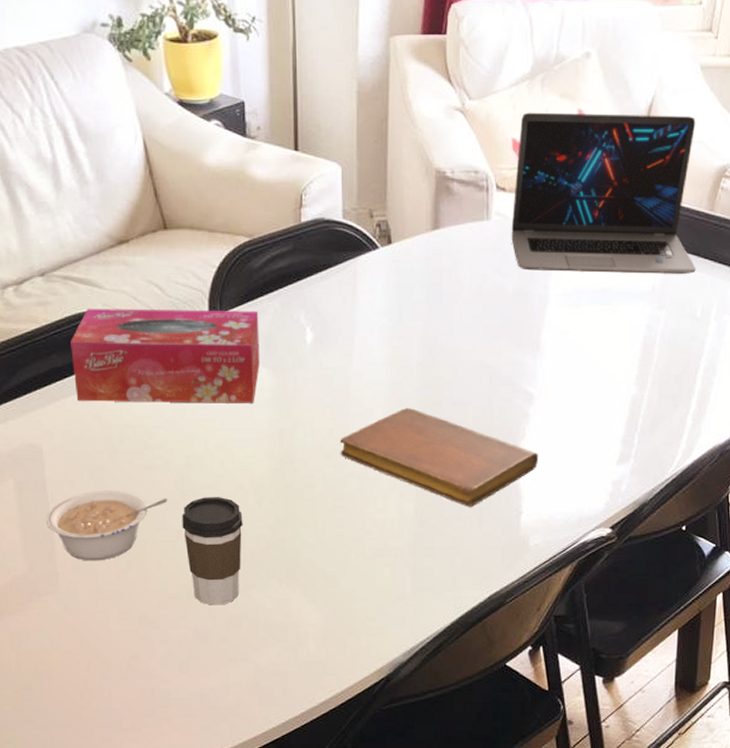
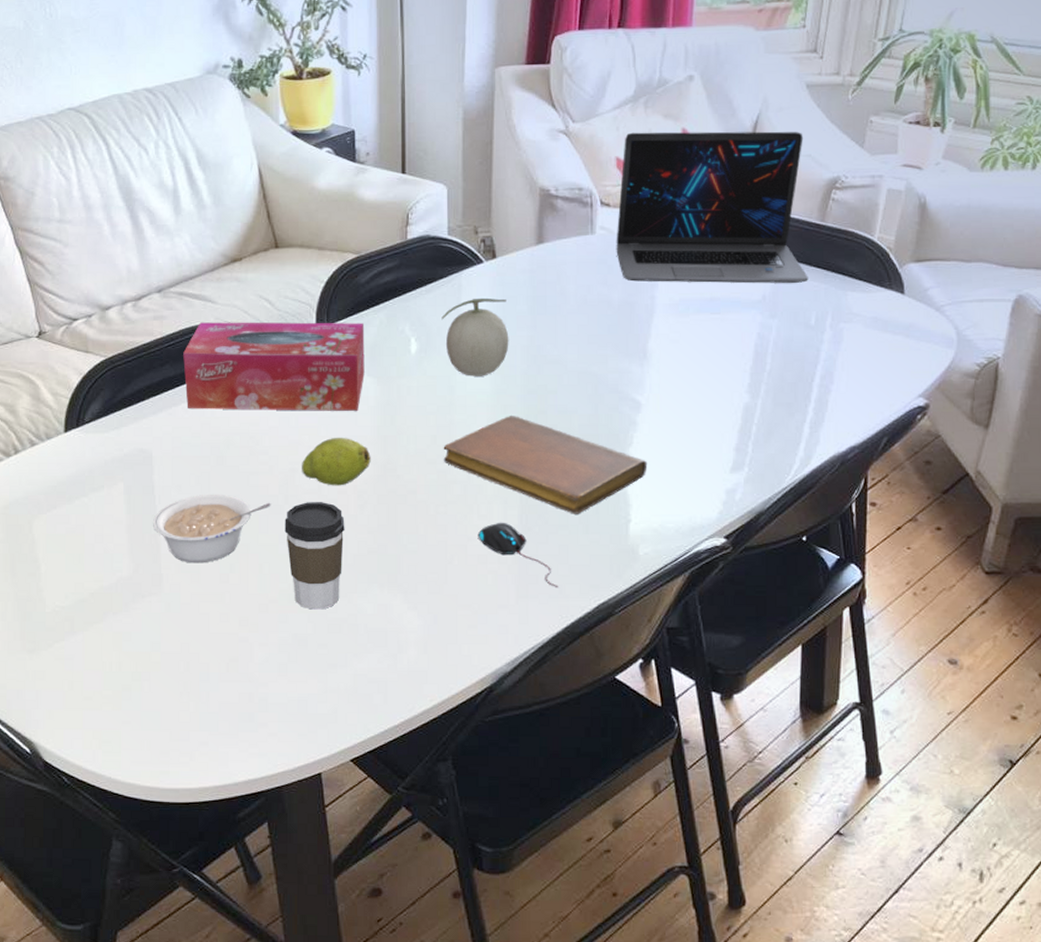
fruit: none [198,430,268,481] -> present [302,437,371,486]
fruit: none [337,285,405,368] -> present [441,297,509,377]
mouse: none [374,515,453,579] -> present [477,522,559,587]

